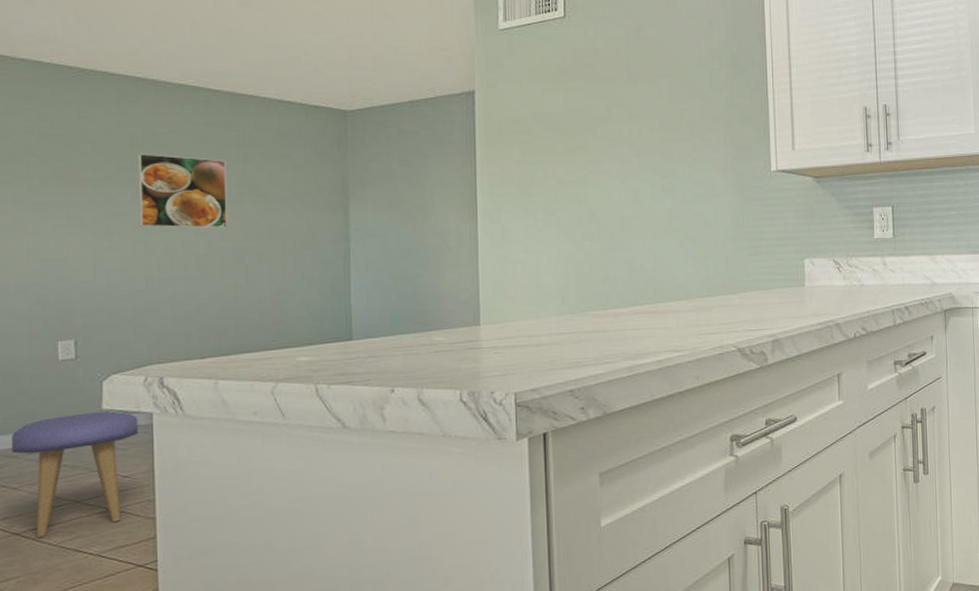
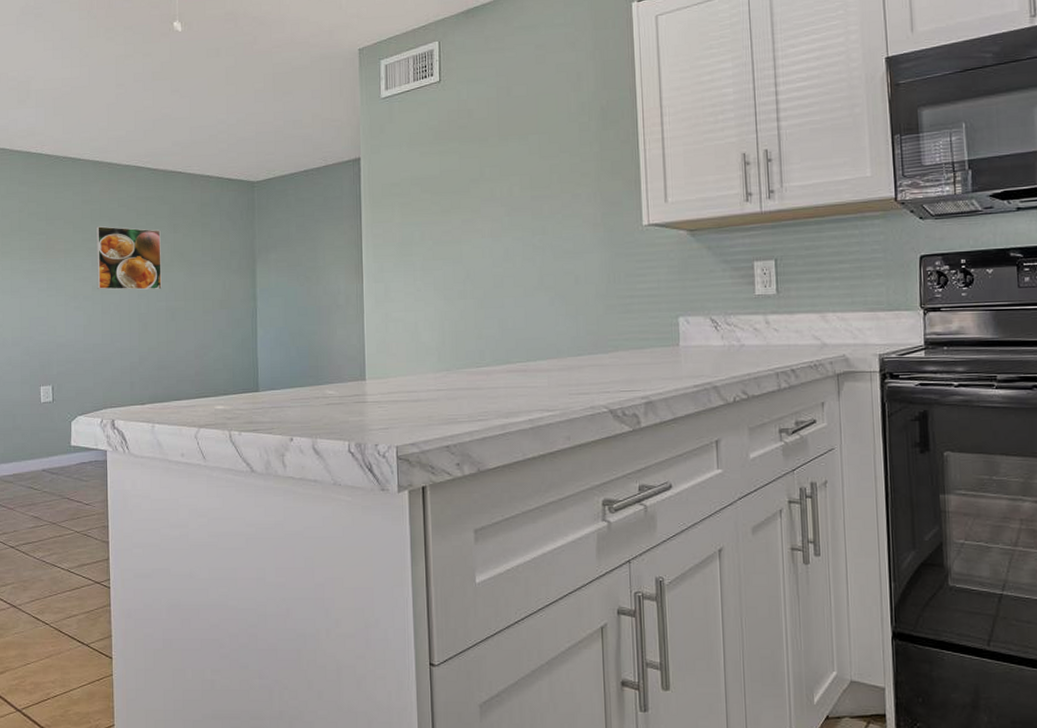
stool: present [12,410,139,537] -> none [9,447,97,551]

